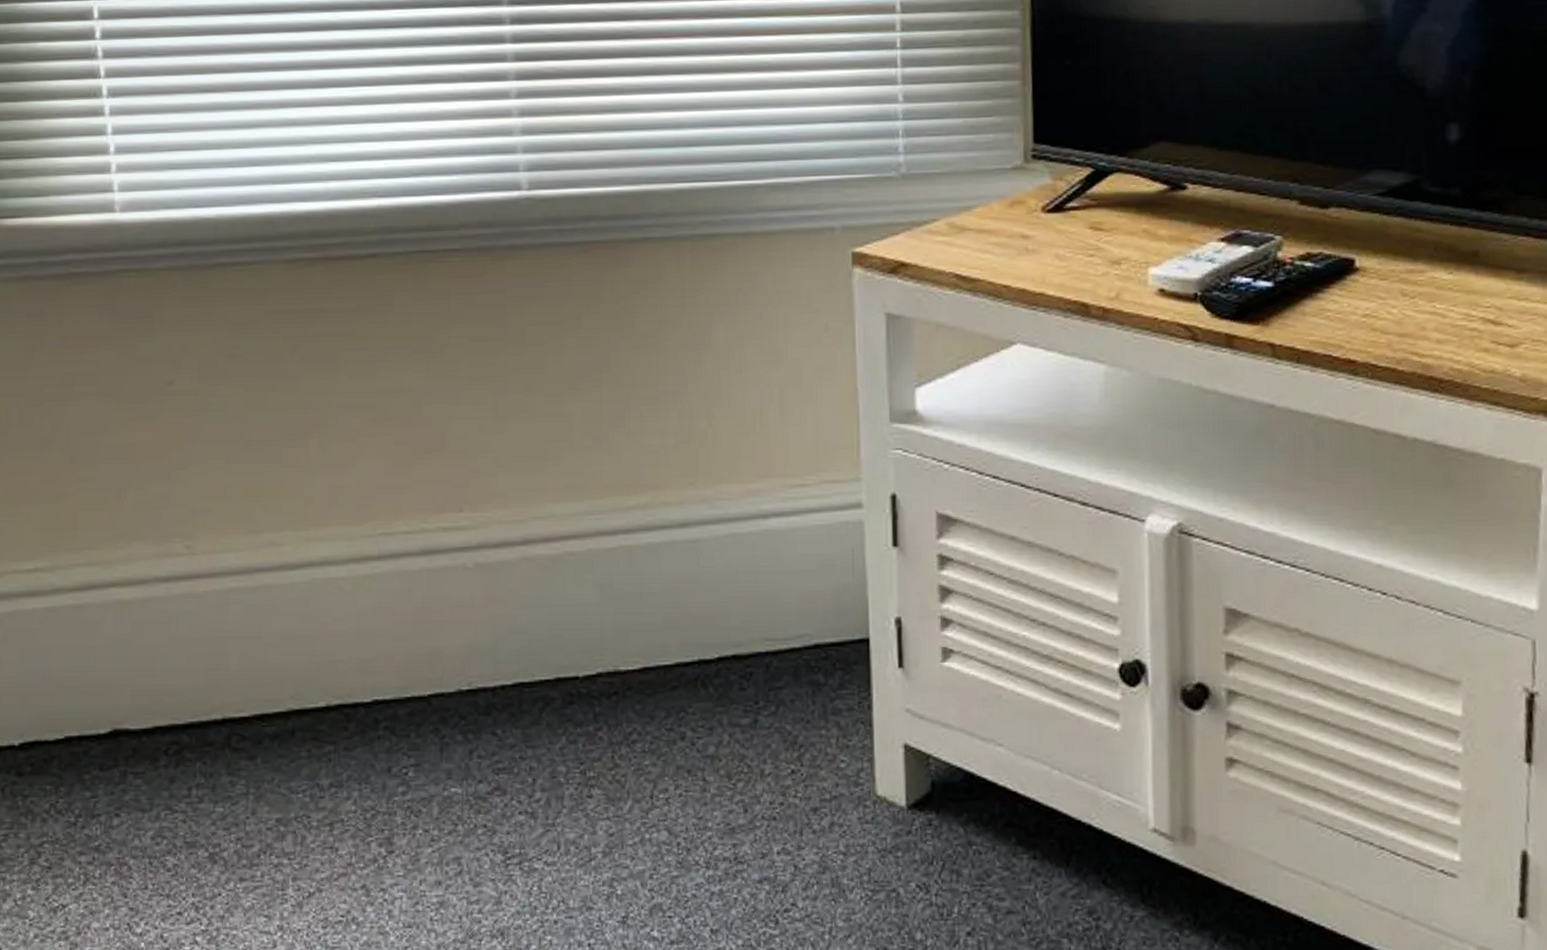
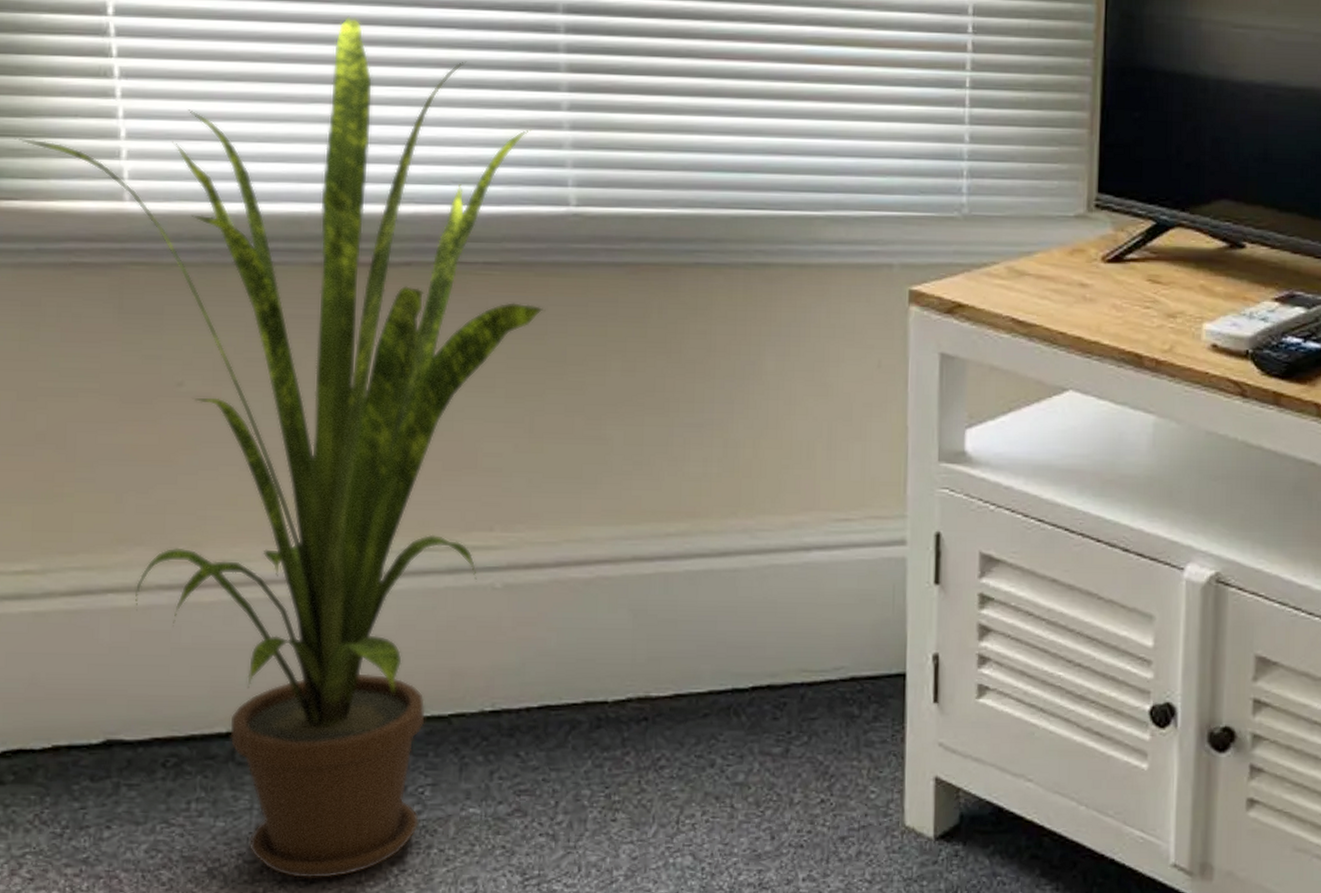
house plant: none [17,22,503,862] -> present [15,15,546,879]

